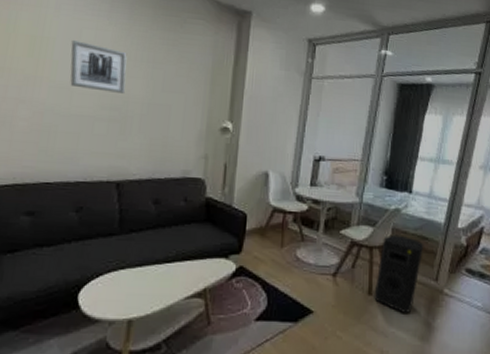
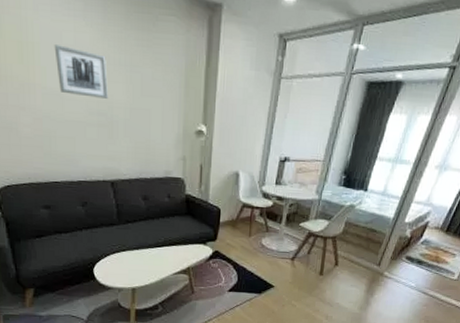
speaker: present [374,234,424,313] -> none [324,227,372,290]

